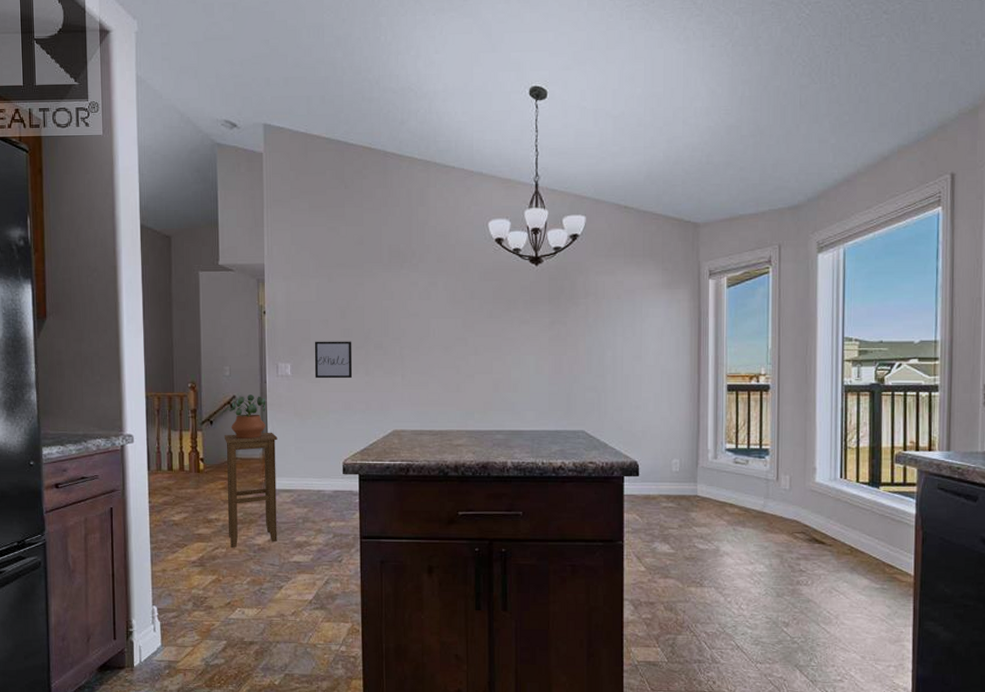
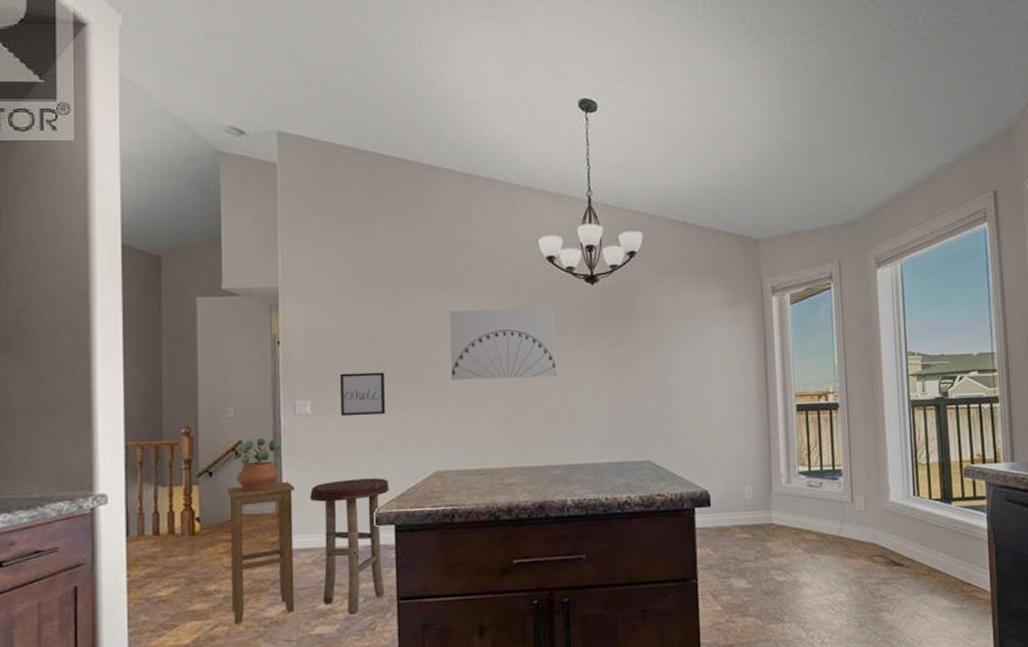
stool: none [289,433,355,548] -> present [309,478,389,615]
wall art: none [407,287,501,350] -> present [449,308,556,380]

